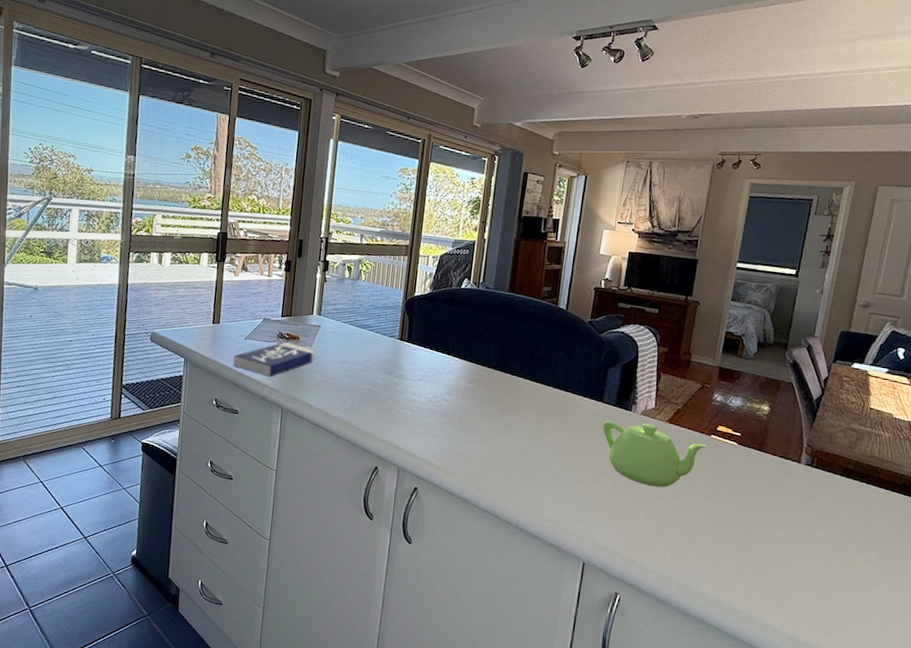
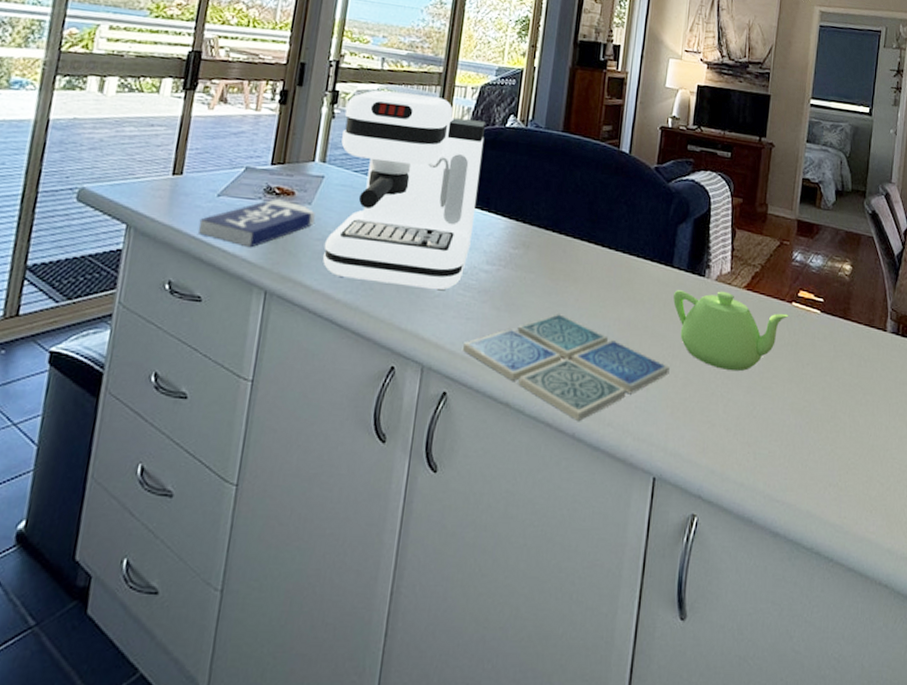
coffee maker: none [322,259,445,414] -> present [323,90,486,291]
drink coaster: none [429,434,599,517] -> present [463,314,670,422]

